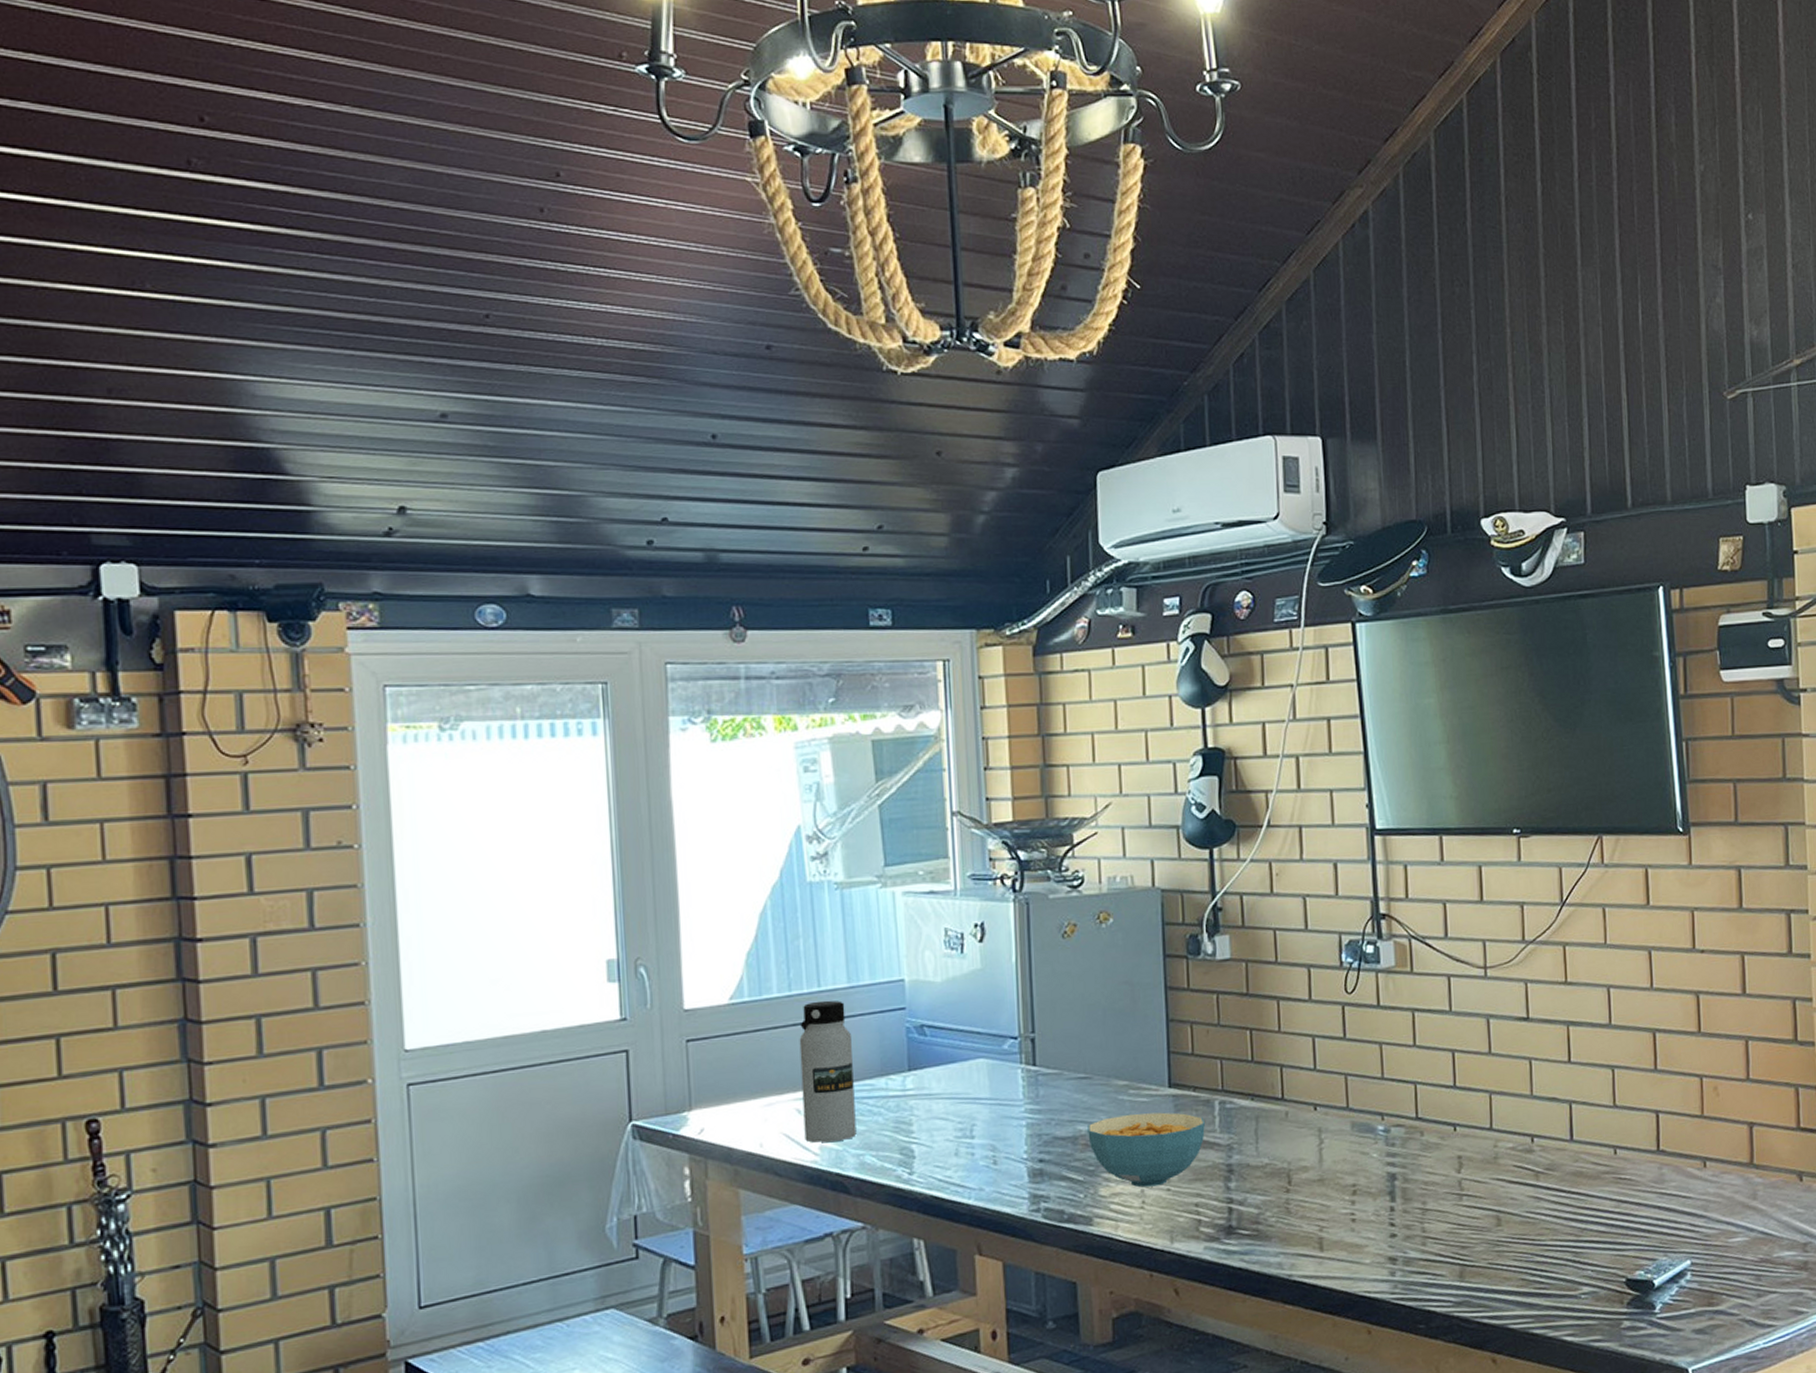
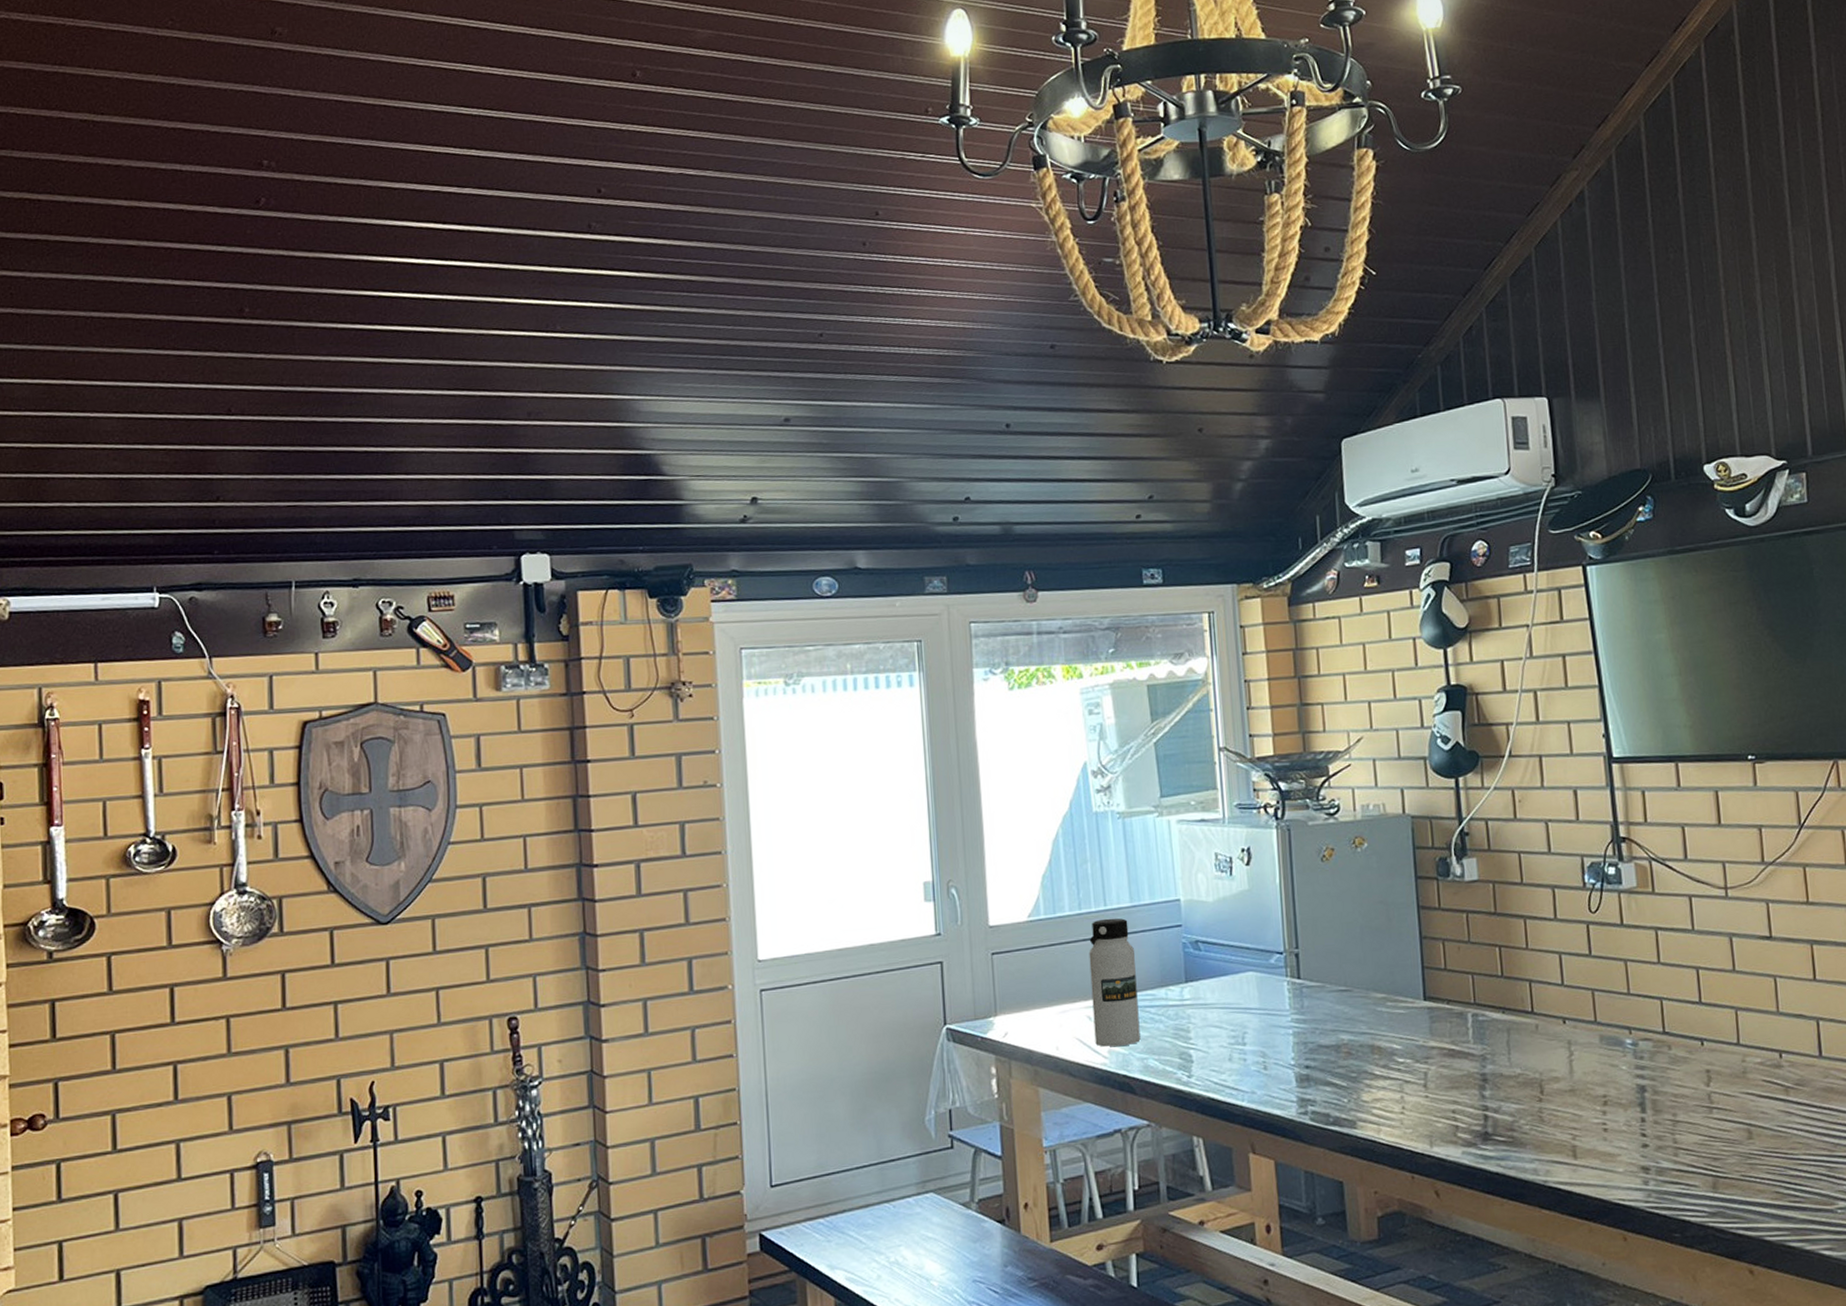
cereal bowl: present [1087,1112,1205,1187] -> none [1349,1023,1460,1094]

